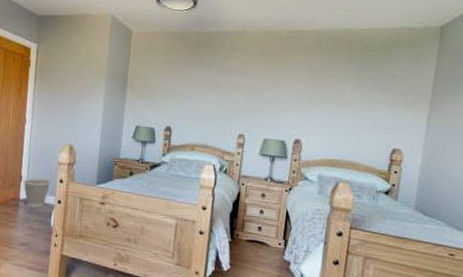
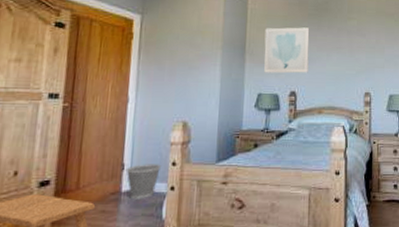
wall art: none [143,62,190,110] -> present [263,27,310,74]

